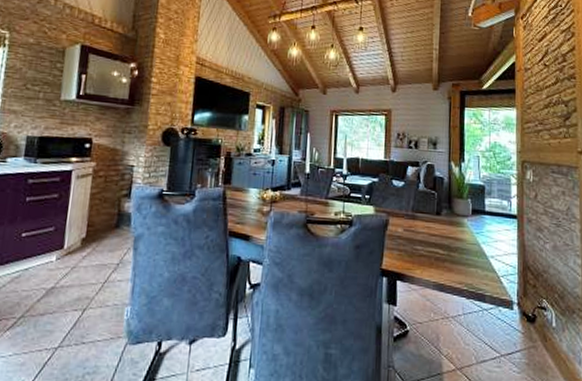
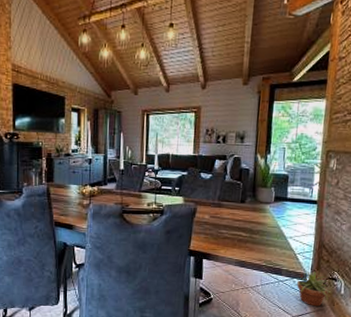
potted plant: none [499,296,542,343] -> present [293,270,332,307]

